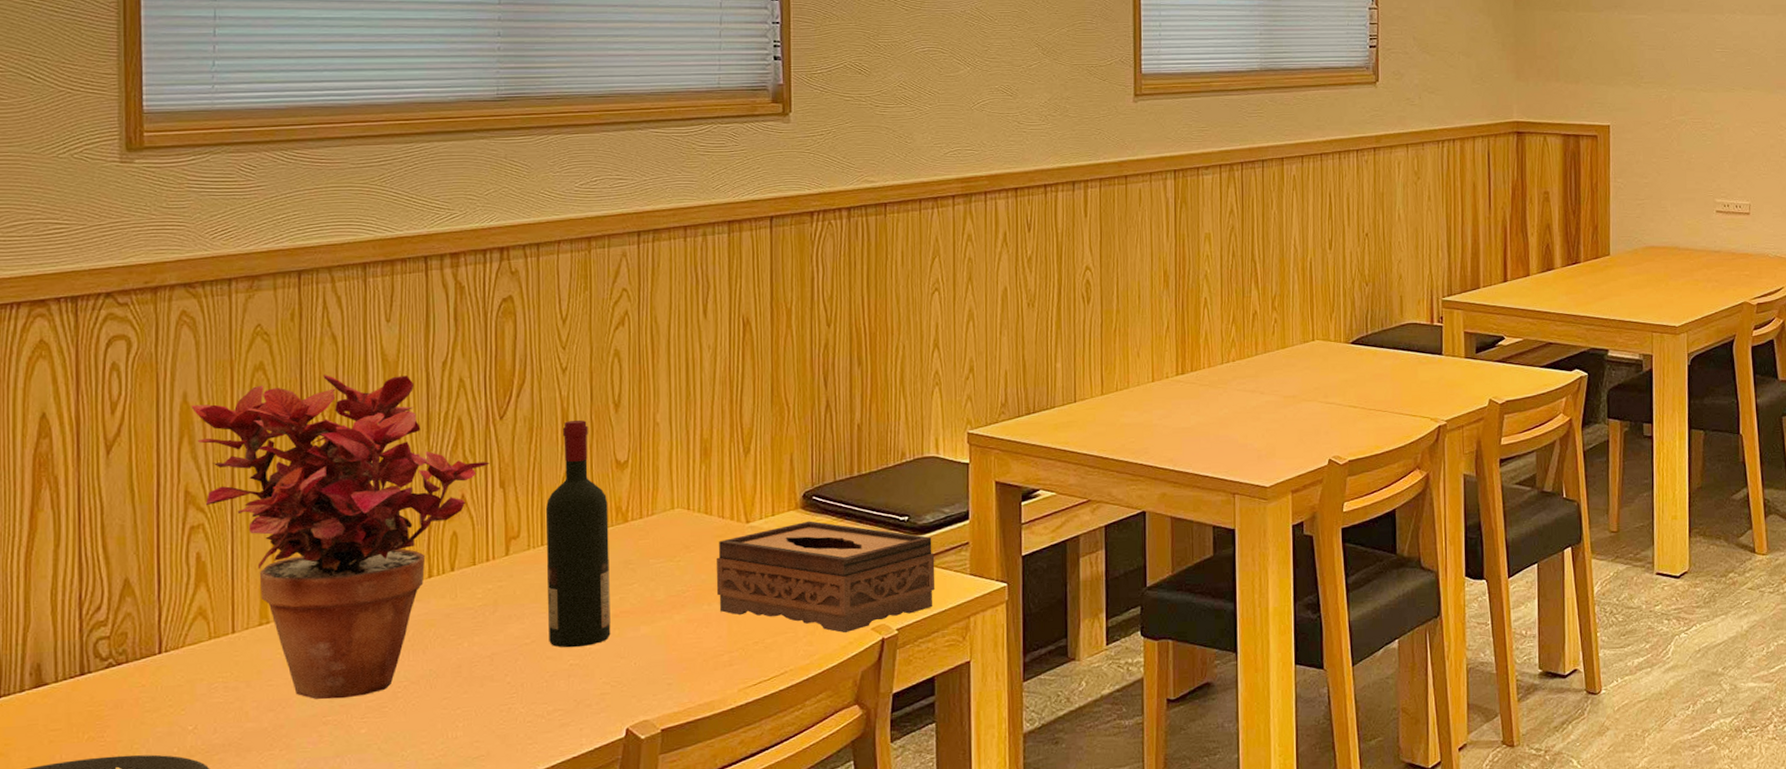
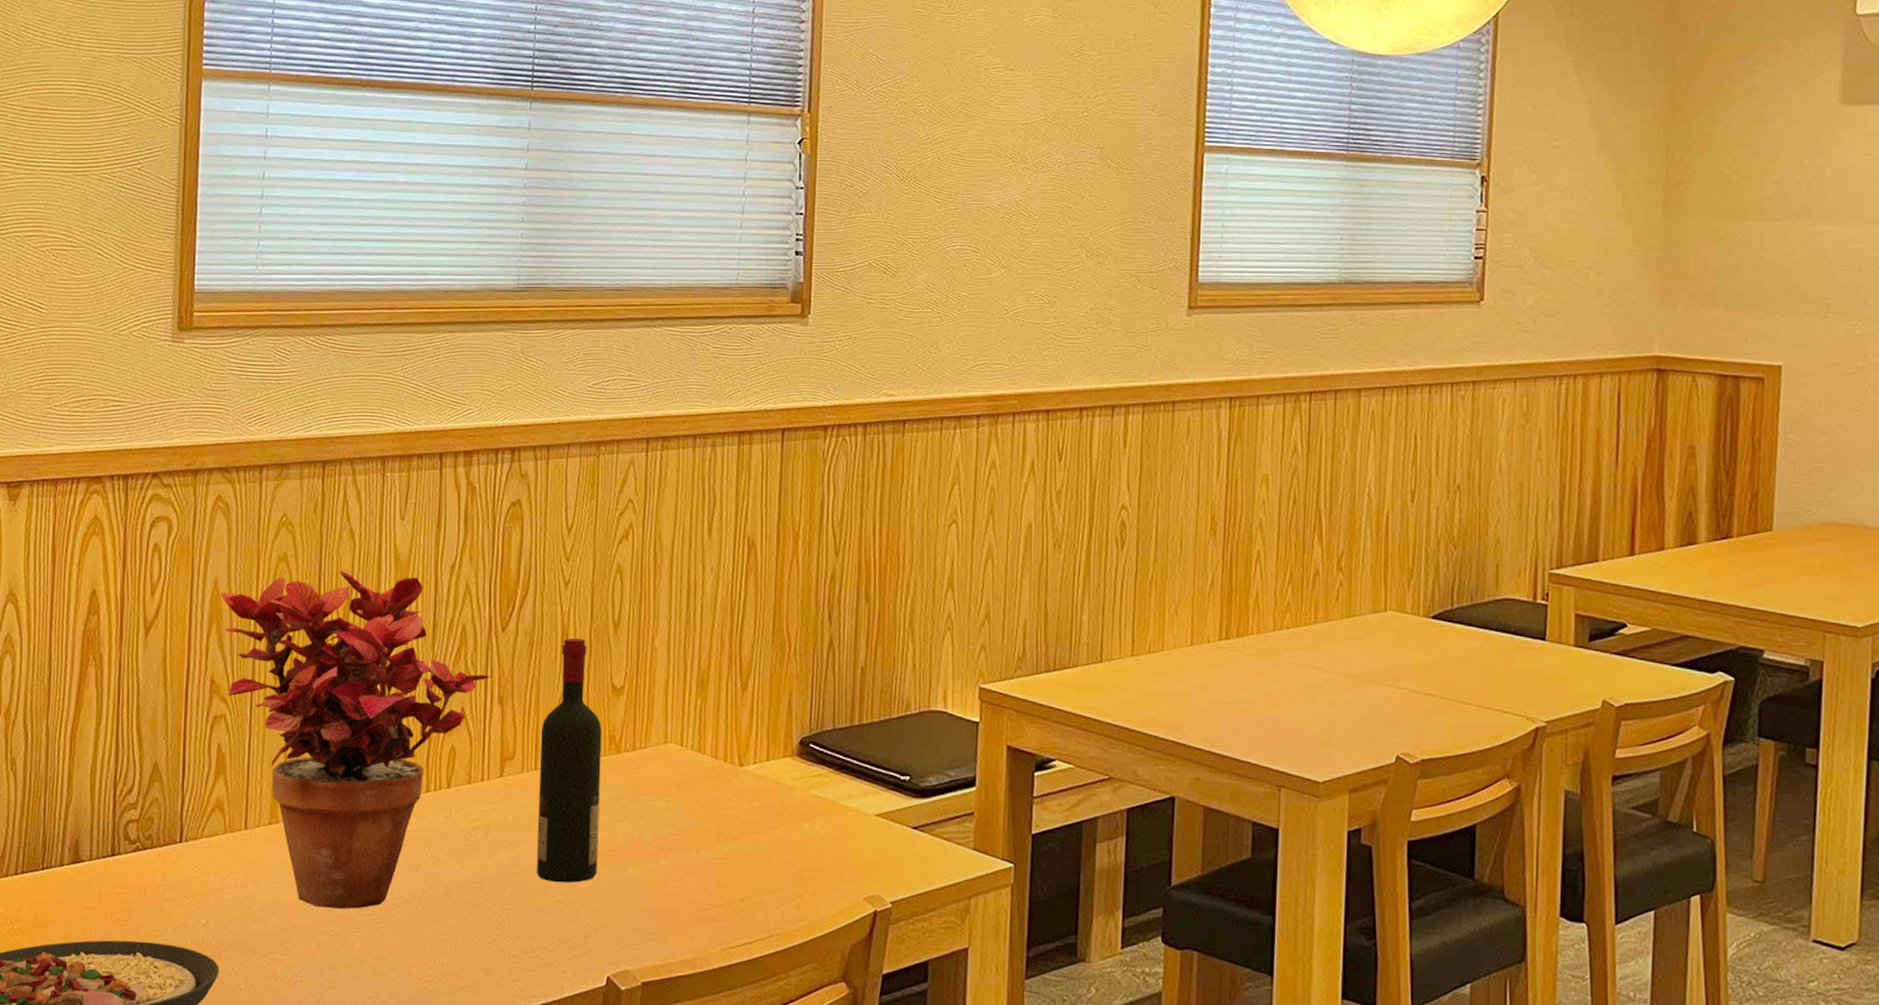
tissue box: present [716,521,936,633] -> none [705,770,936,901]

